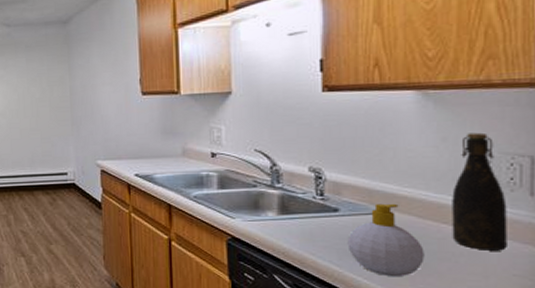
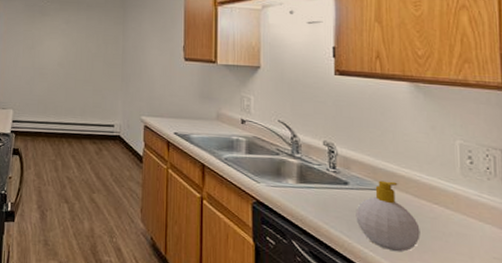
bottle: present [452,132,507,251] -> none [441,124,487,234]

